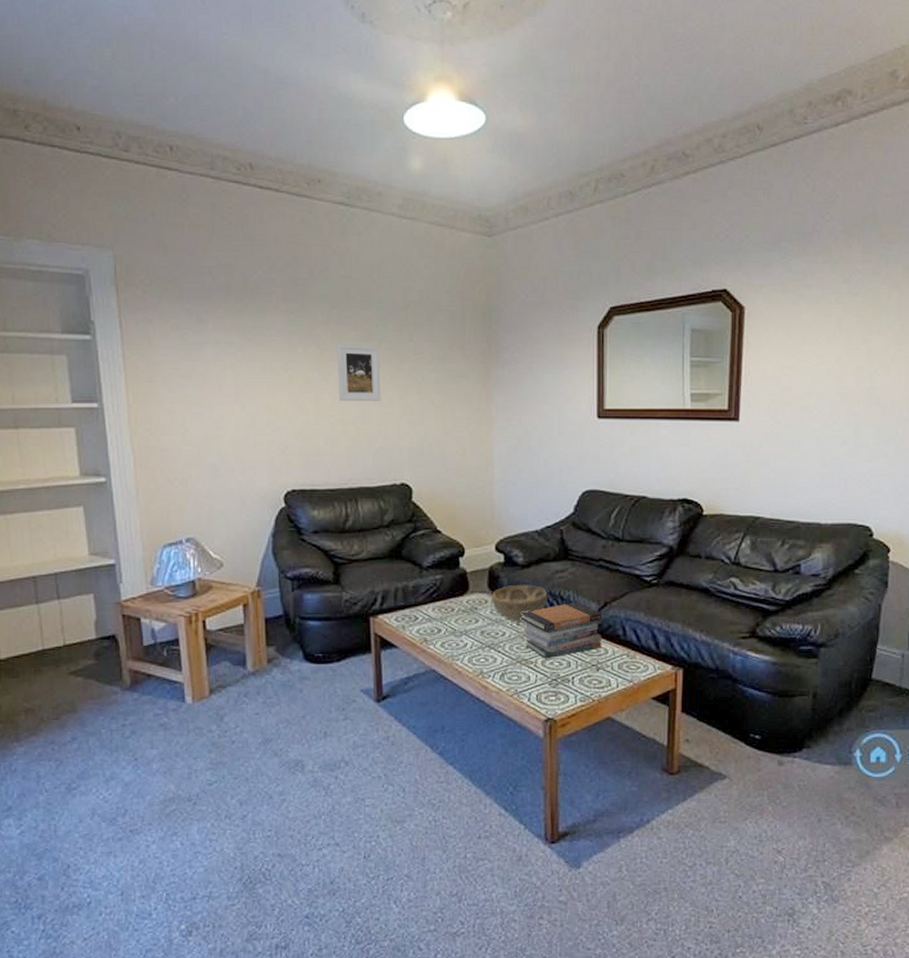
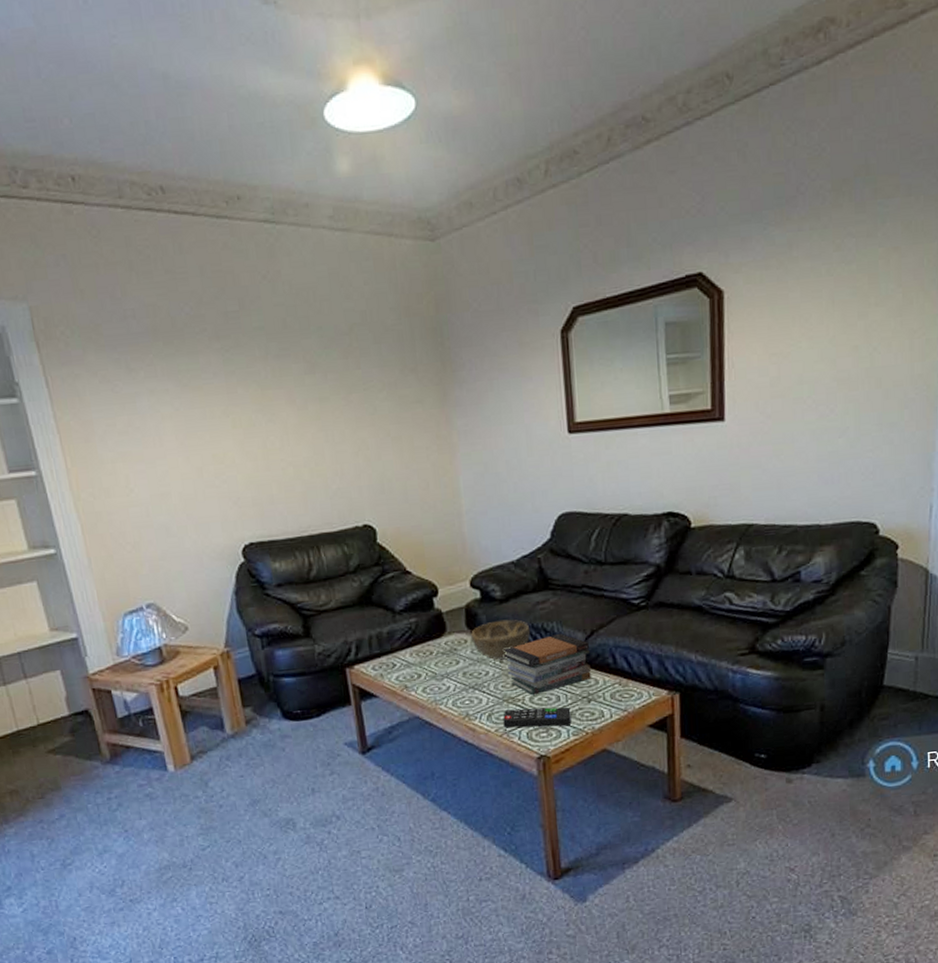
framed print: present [336,344,381,402] -> none [278,378,333,444]
remote control: none [515,671,580,691] -> present [503,707,572,728]

